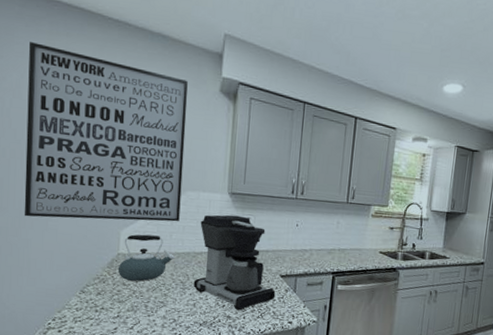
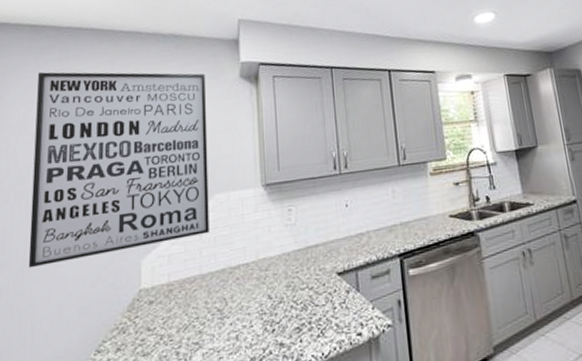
kettle: present [118,234,175,282] -> none [140,256,207,323]
coffee maker: present [193,214,276,310] -> none [233,209,335,333]

